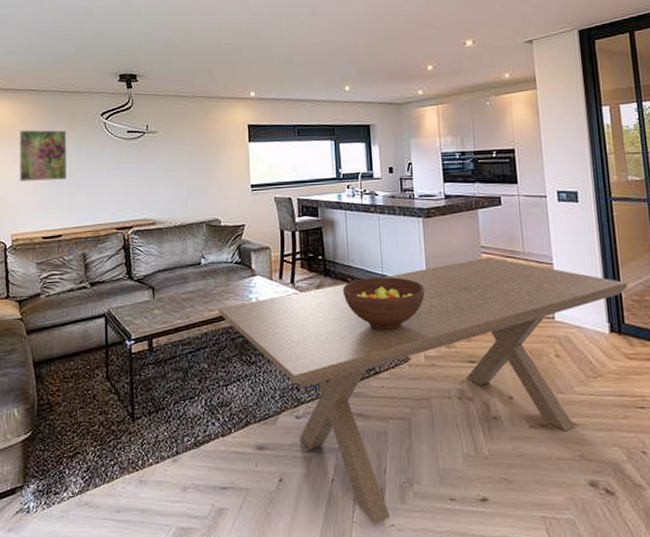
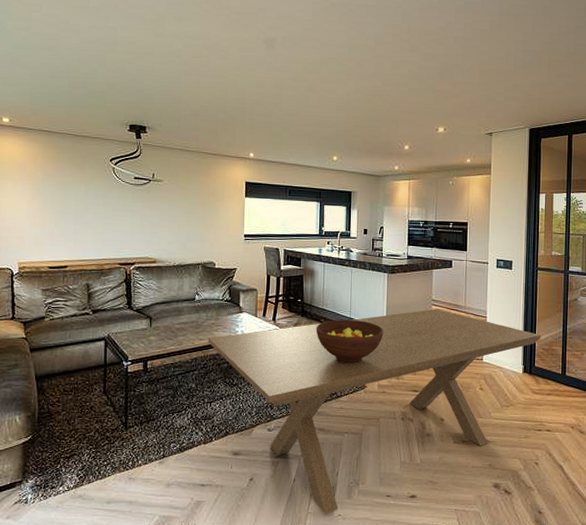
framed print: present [20,129,67,181] -> none [29,167,77,216]

